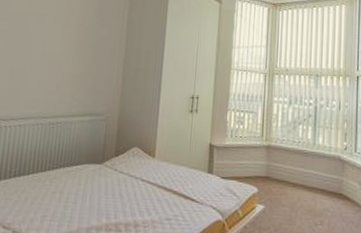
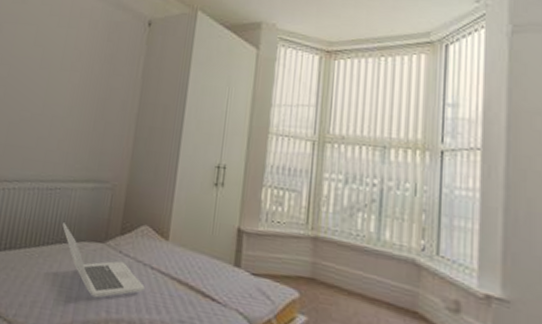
laptop: none [65,150,137,208] -> present [62,223,145,298]

